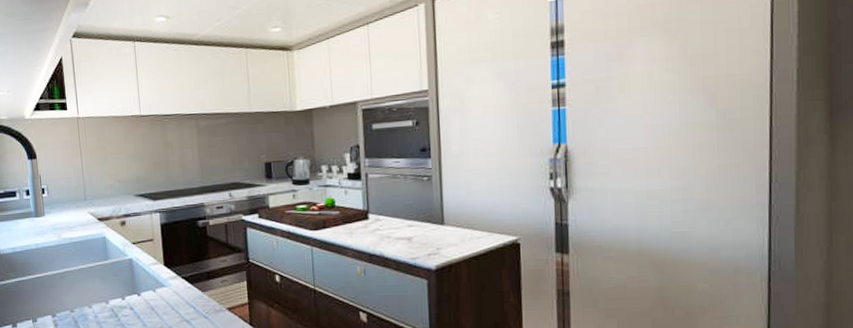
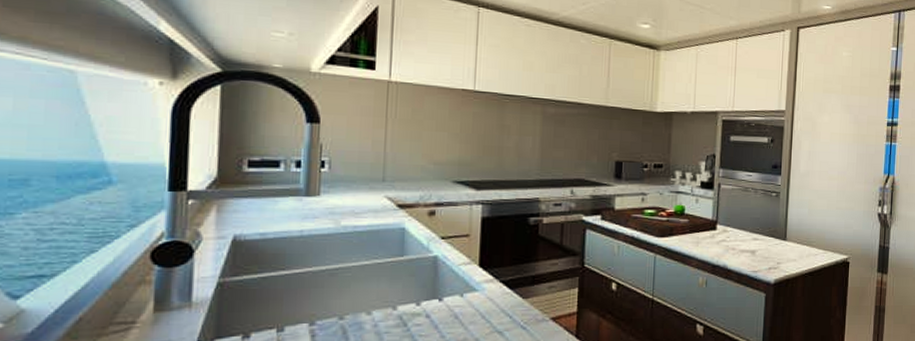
kettle: present [284,157,311,186] -> none [636,159,665,189]

